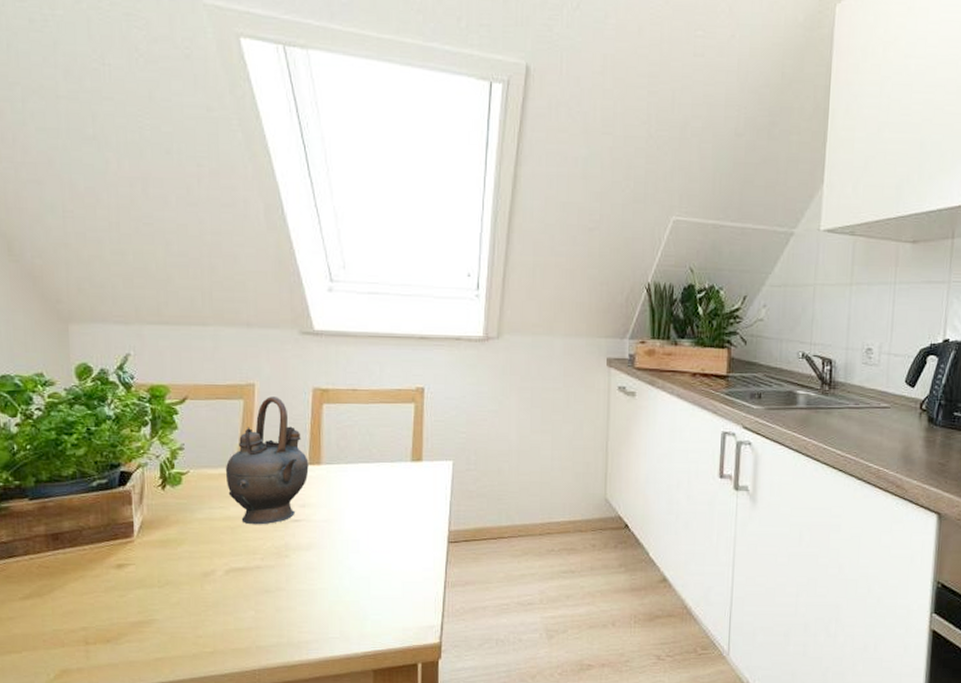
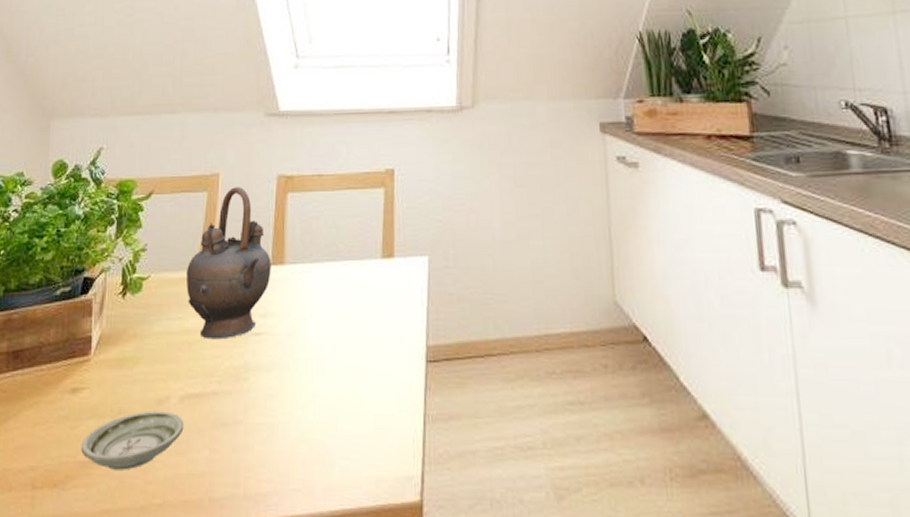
saucer: none [131,581,230,628] -> present [81,411,184,470]

